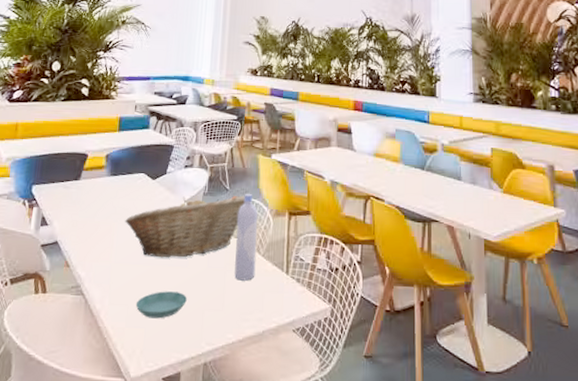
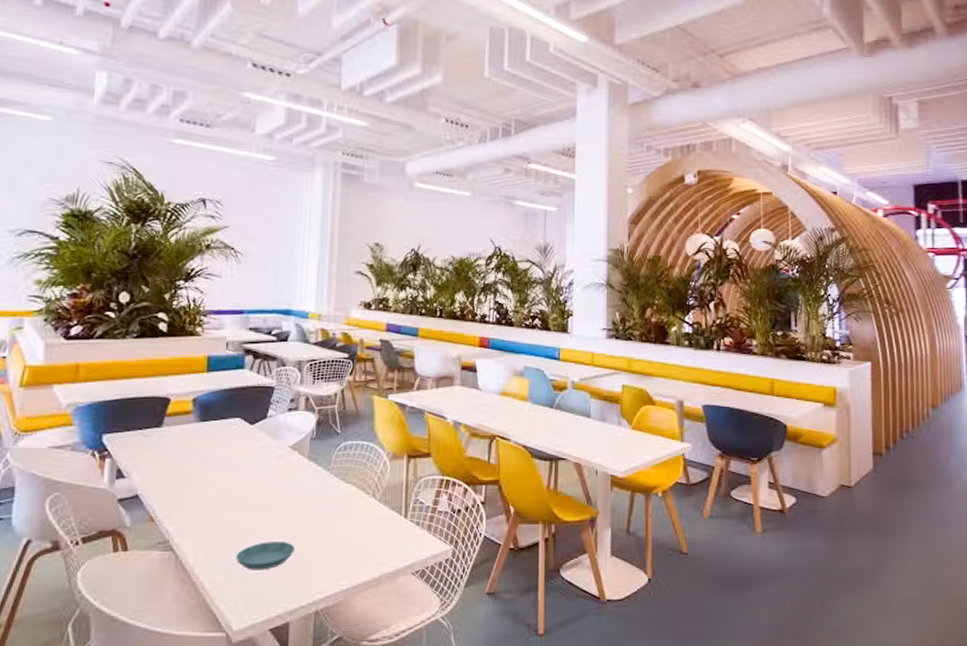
fruit basket: present [125,195,246,258] -> none [219,439,360,508]
bottle: present [234,193,258,281] -> none [348,436,374,527]

